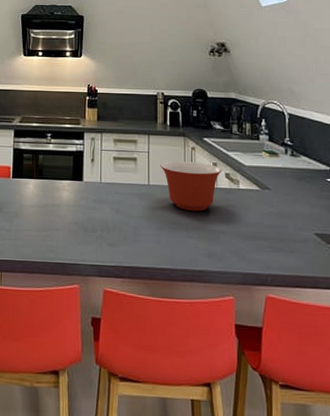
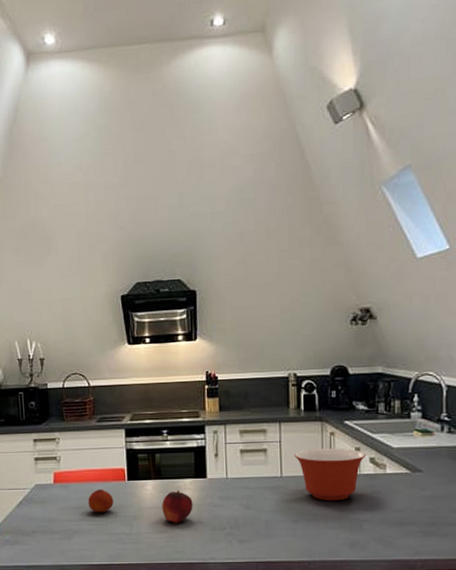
fruit: none [41,191,69,223] -> present [162,490,193,523]

